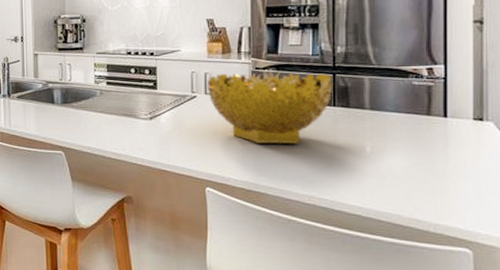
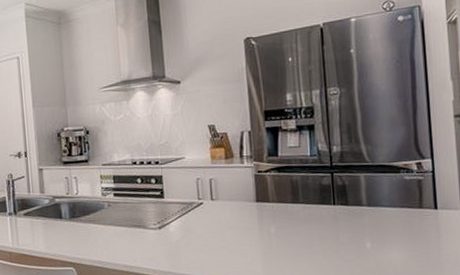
decorative bowl: present [208,72,332,145] -> none [213,173,331,246]

